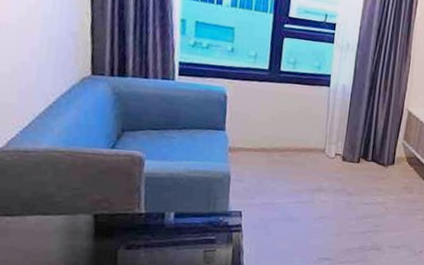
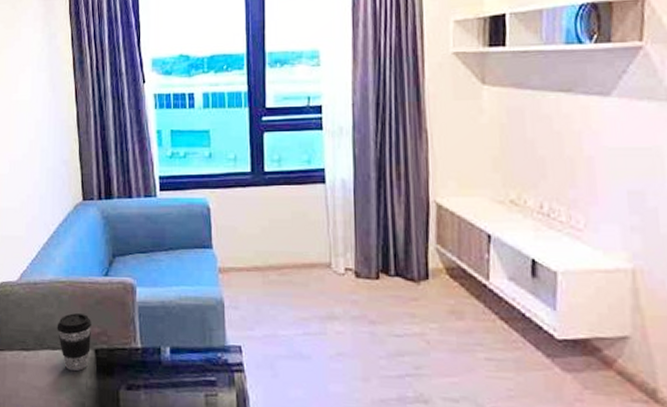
coffee cup: none [50,181,92,235] -> present [57,313,91,372]

